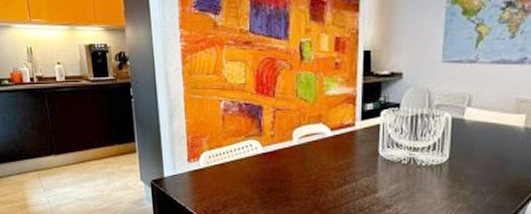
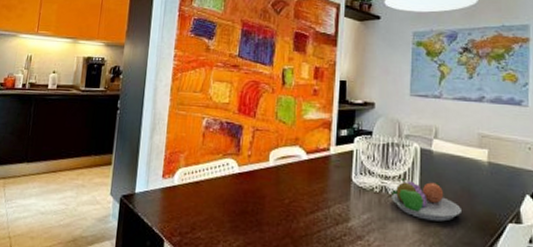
fruit bowl: none [420,148,492,188] -> present [392,177,461,222]

